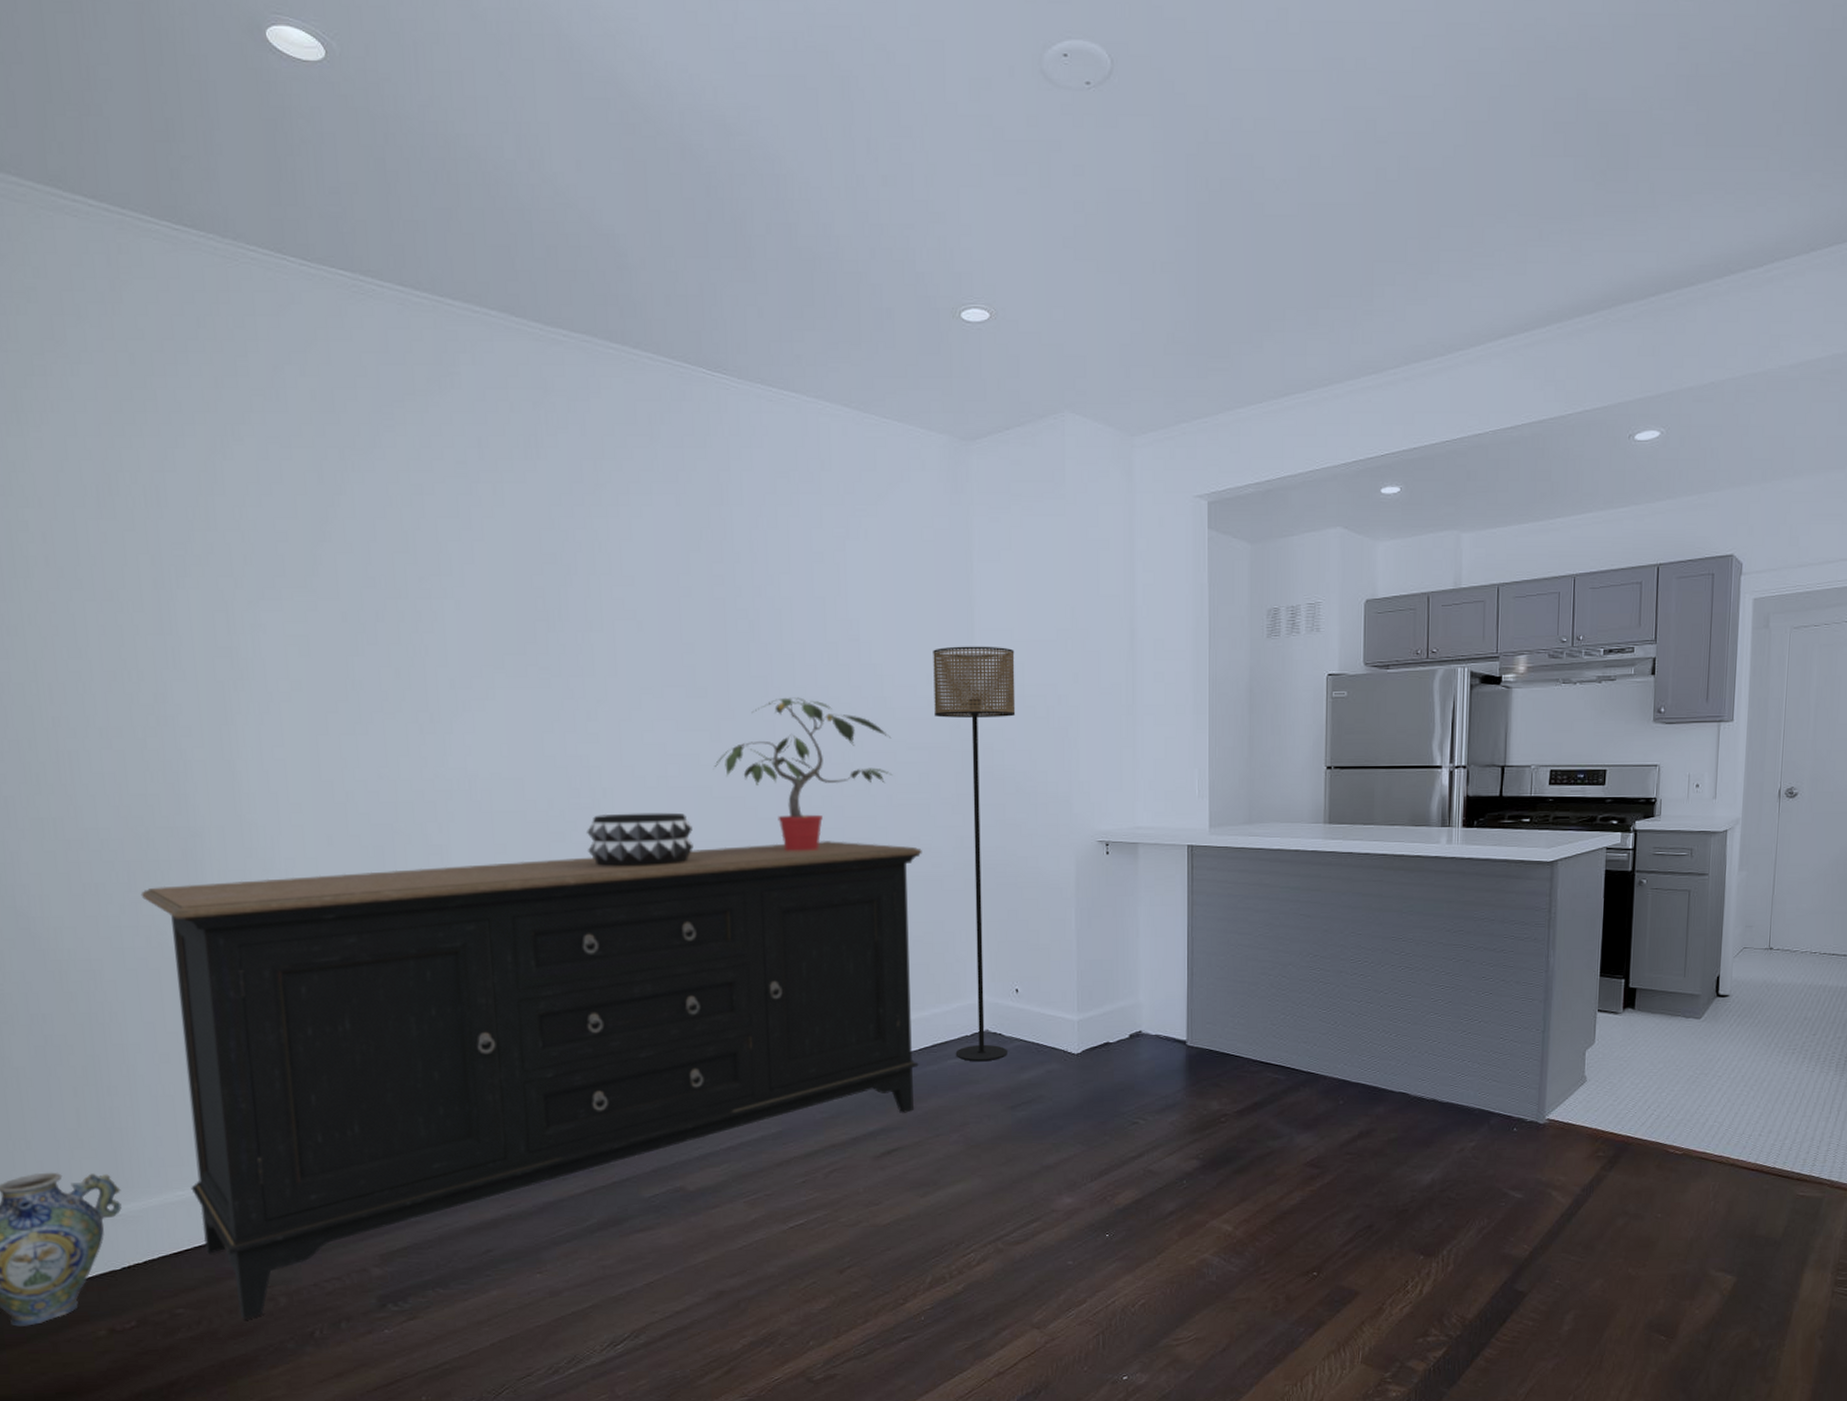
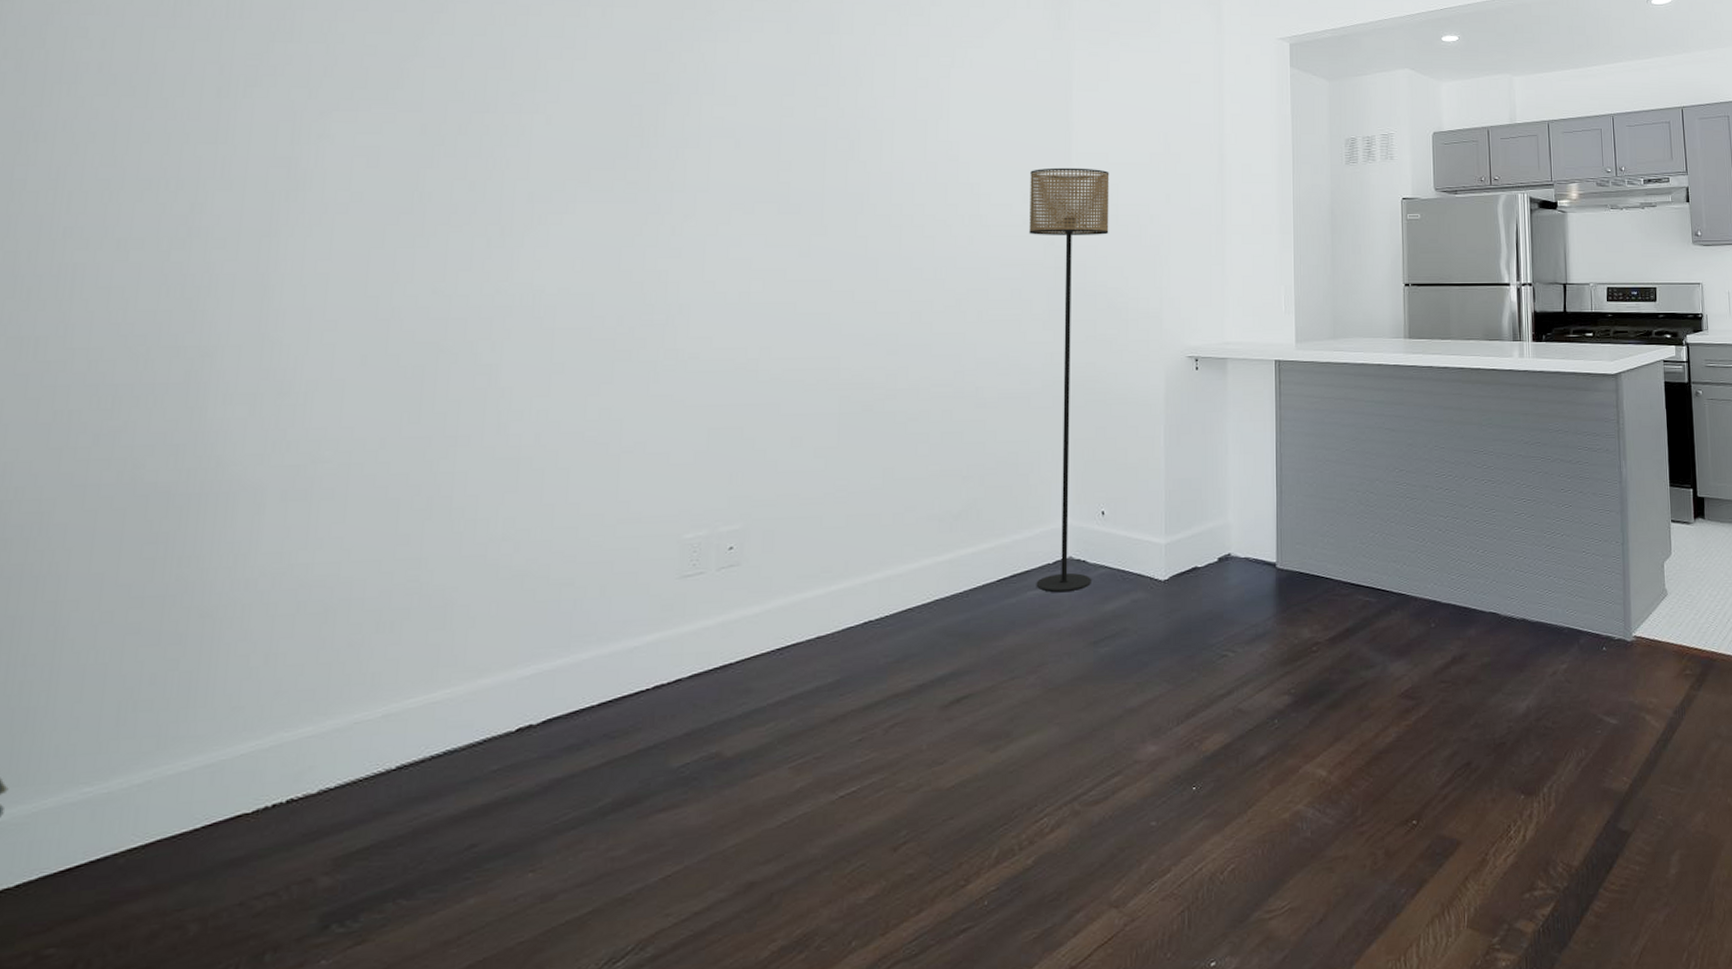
sideboard: present [140,841,922,1320] -> none [103,358,1010,959]
decorative bowl: present [587,812,693,867] -> none [655,329,771,387]
potted plant: present [713,697,893,851] -> none [799,214,985,368]

